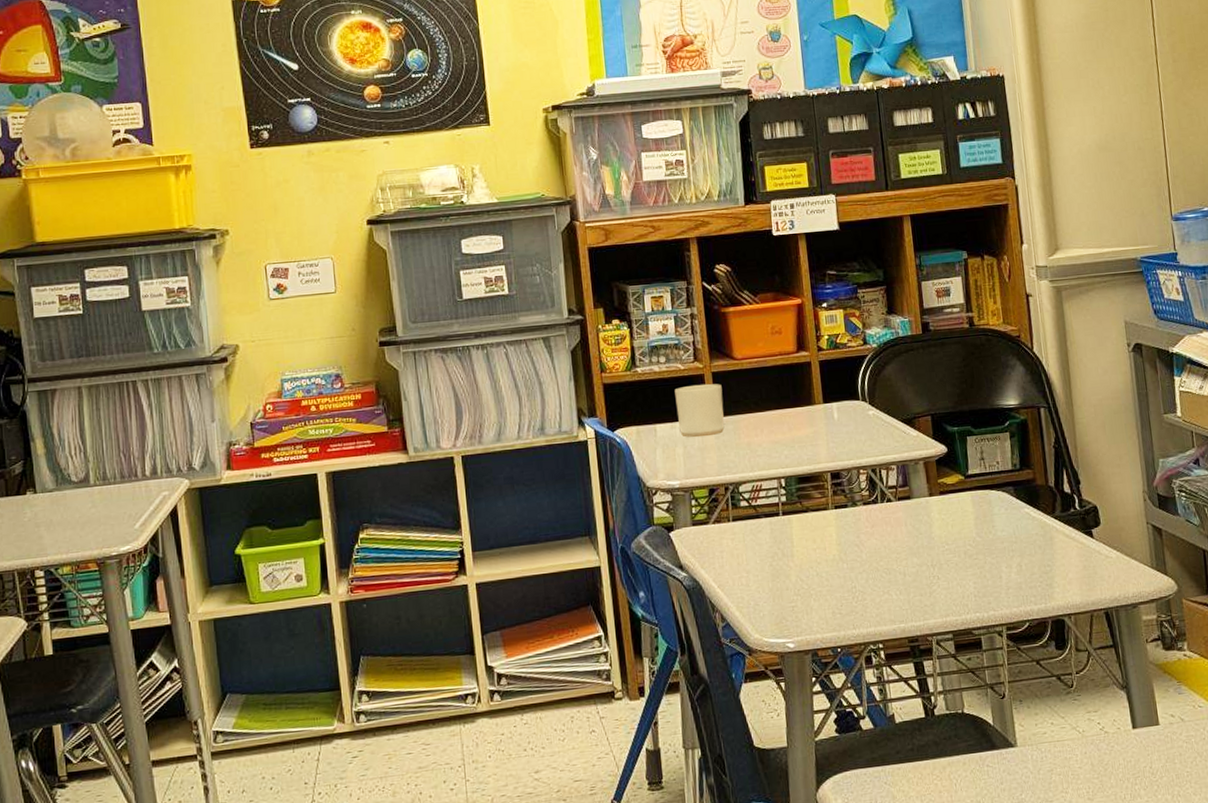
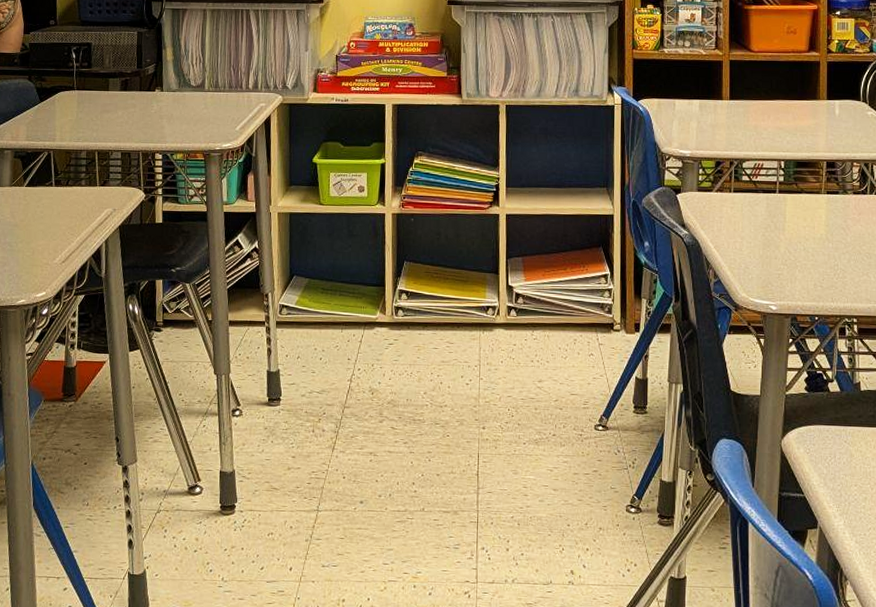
mug: present [674,383,725,438] -> none [695,69,737,116]

